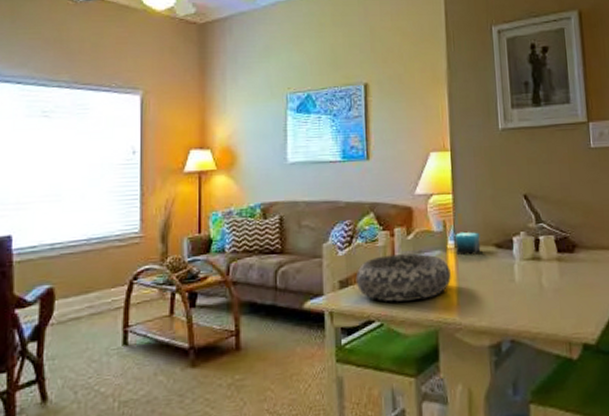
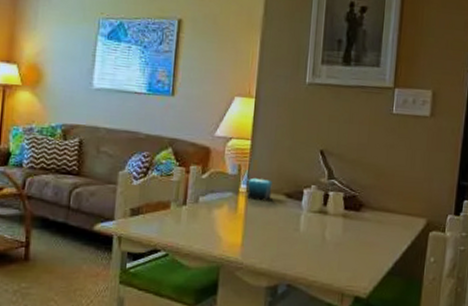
decorative bowl: present [355,253,451,302] -> none [146,190,239,237]

